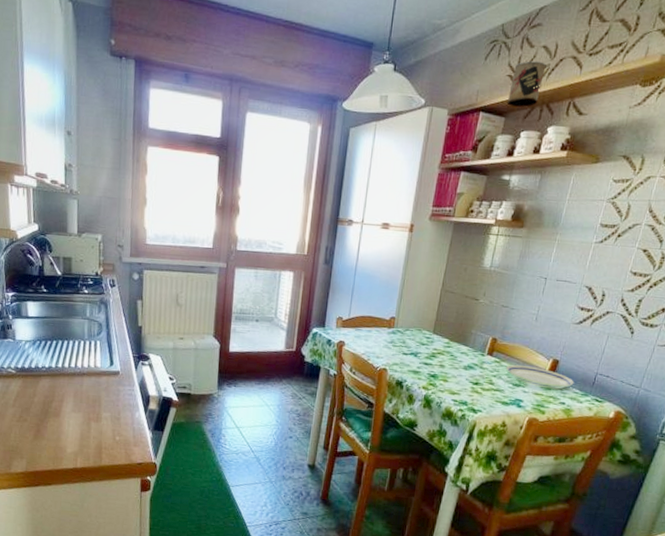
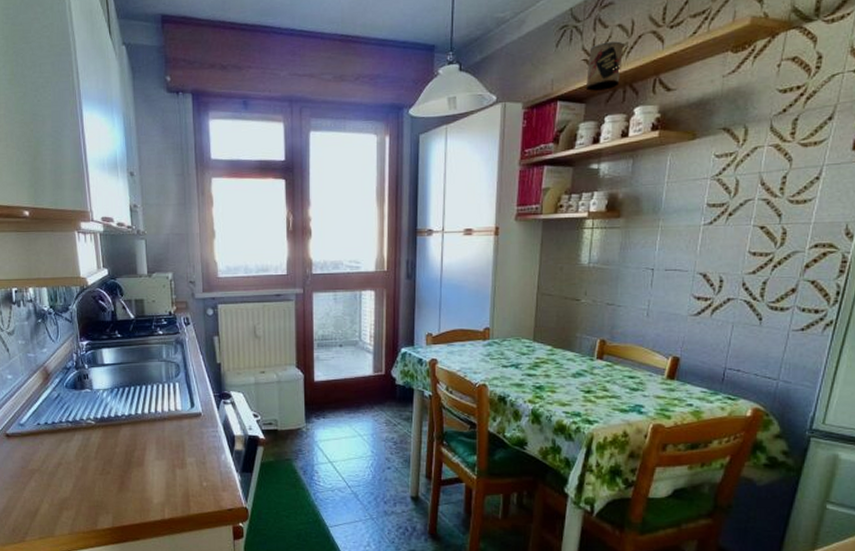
plate: present [506,364,574,390] -> none [620,366,700,390]

